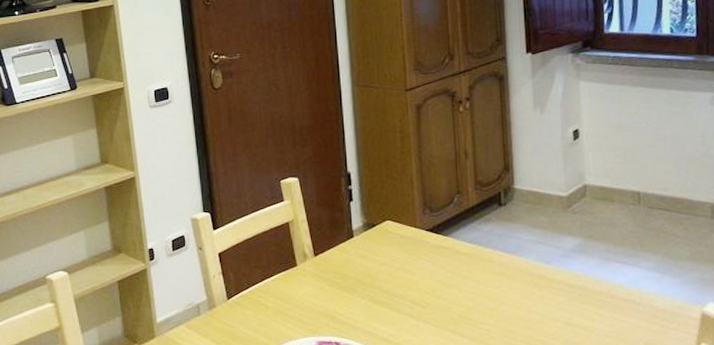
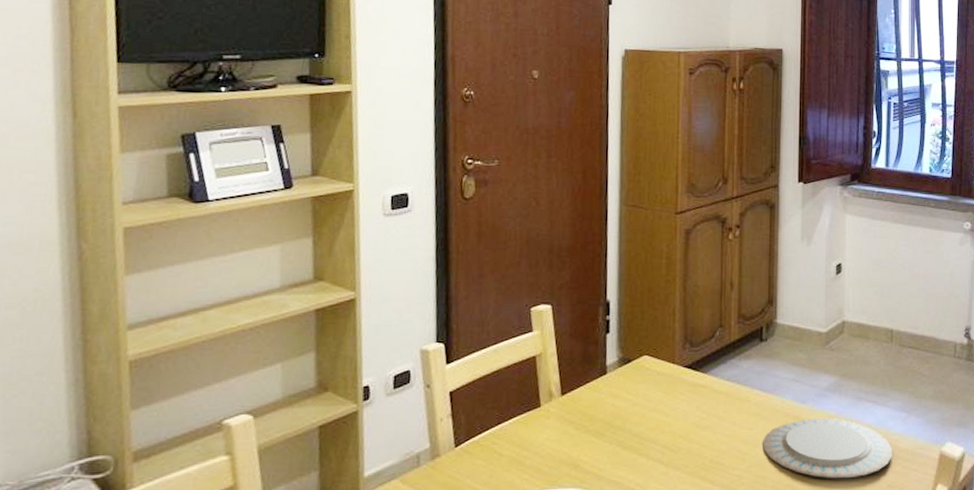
plate: none [508,277,648,336] -> present [762,417,892,479]

